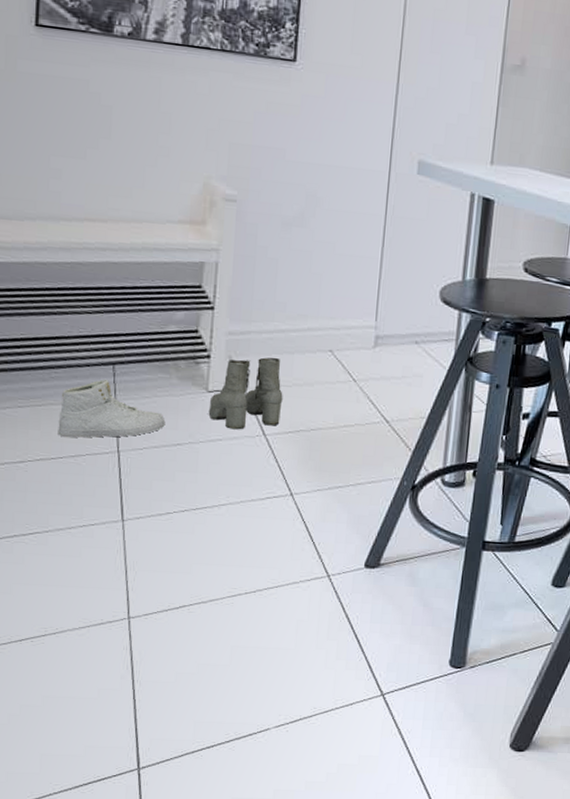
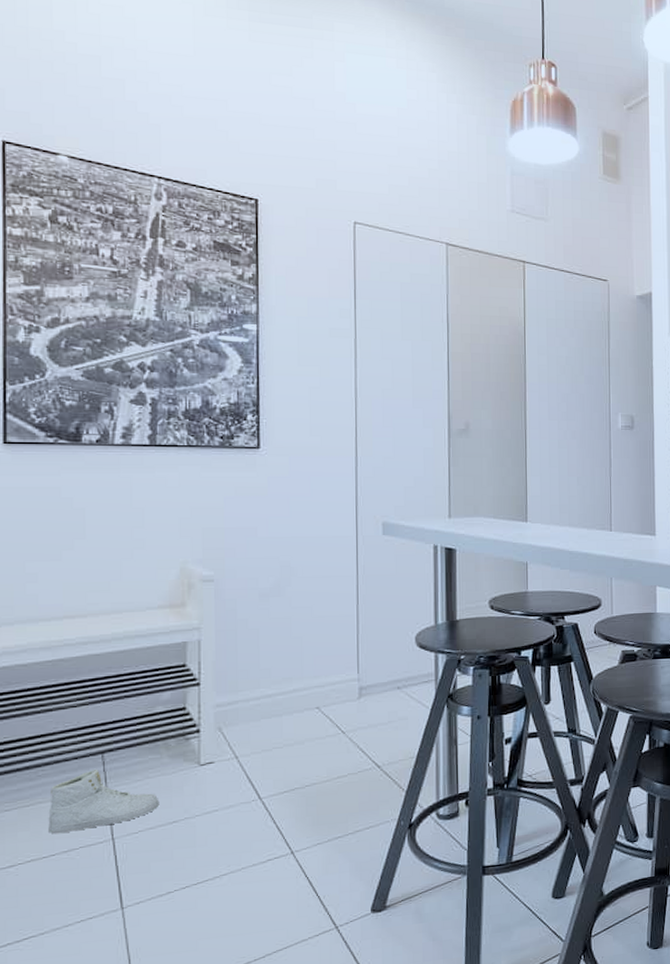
boots: present [208,357,283,430] -> none [202,723,275,799]

